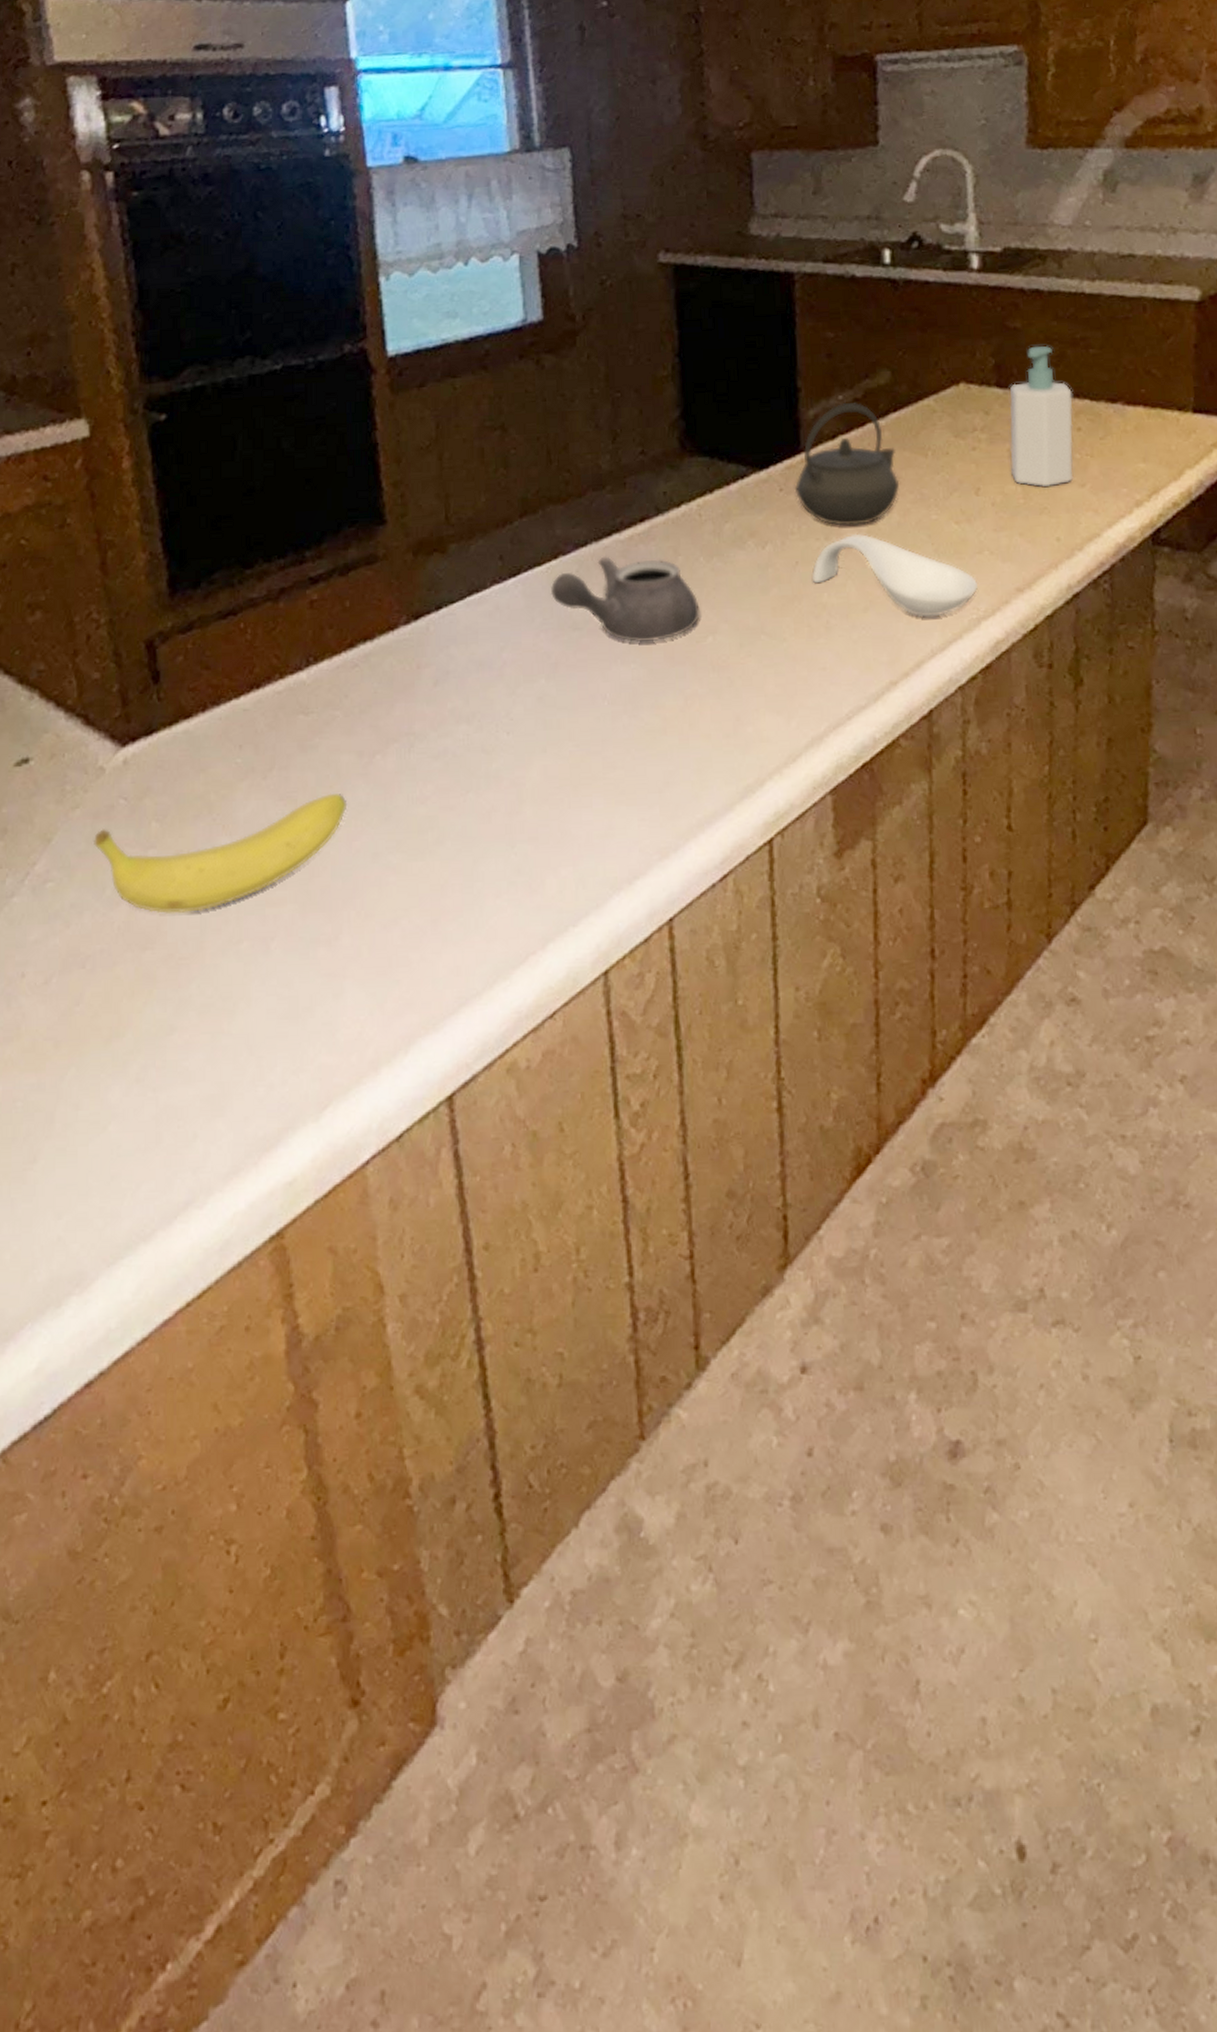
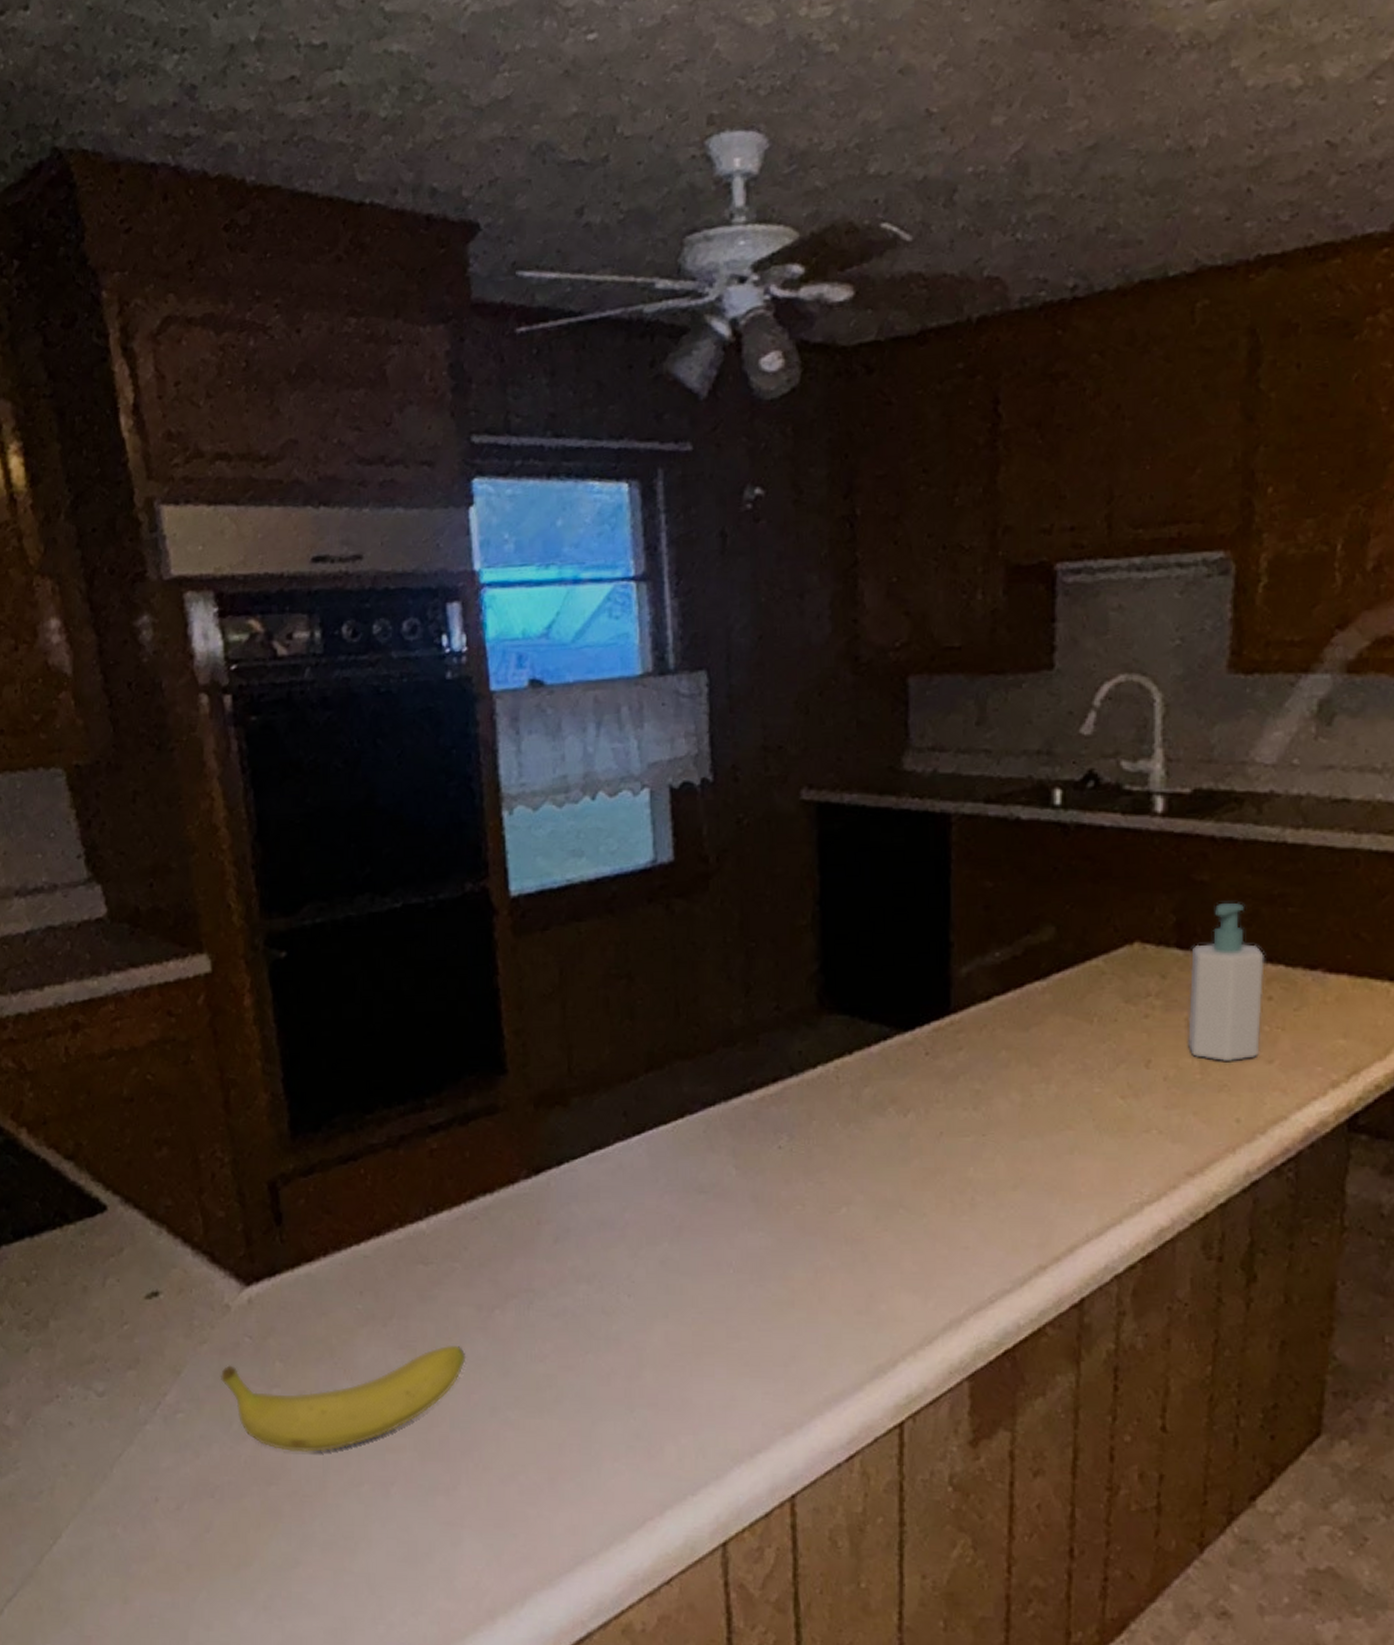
teapot: present [550,556,700,643] -> none [675,1117,834,1210]
kettle: present [794,401,900,526] -> none [941,959,1060,1095]
spoon rest: present [811,533,979,617] -> none [957,1104,1144,1199]

